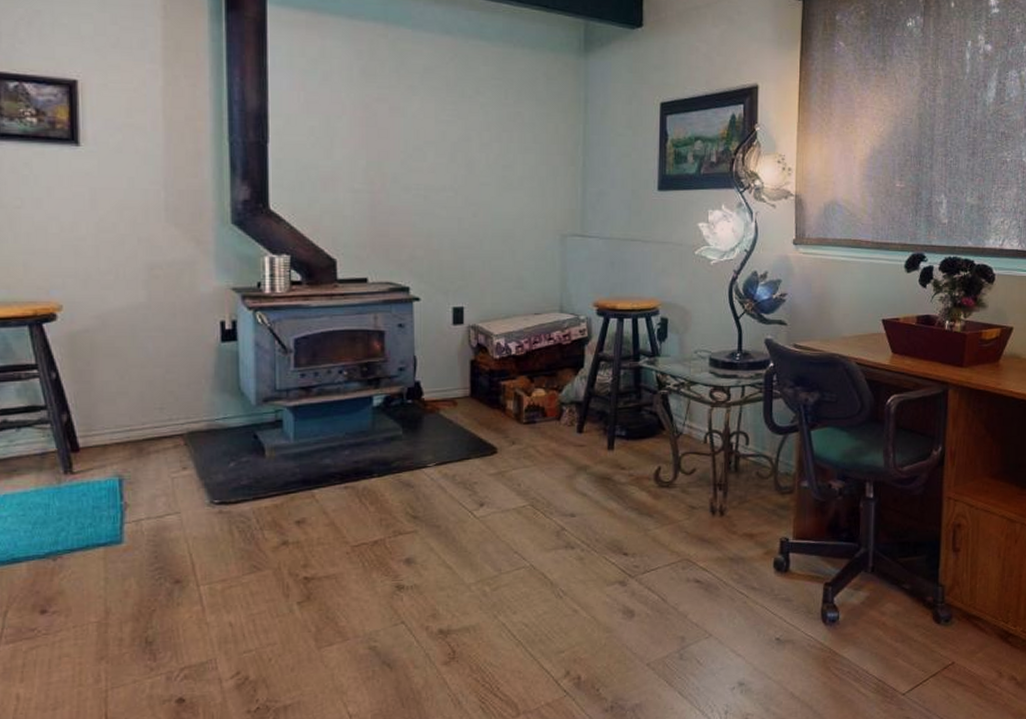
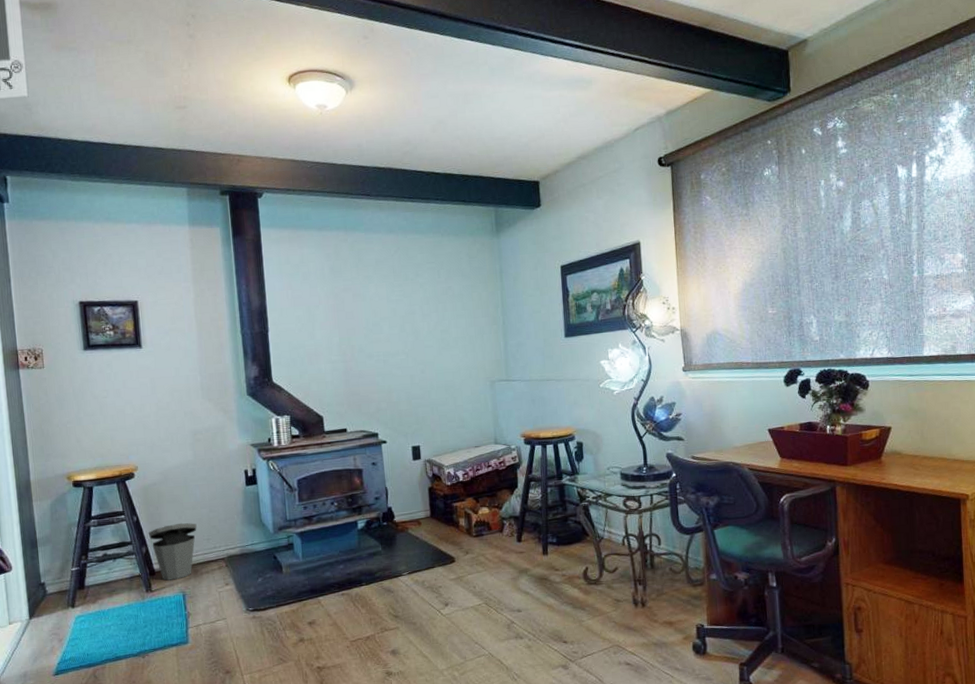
trash can: none [72,384,146,460] -> present [148,523,197,581]

